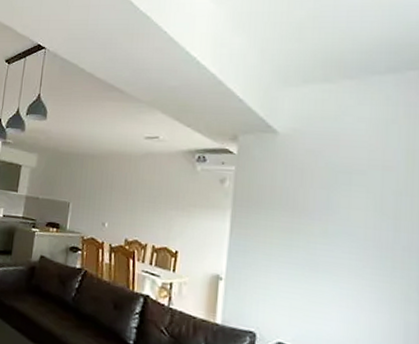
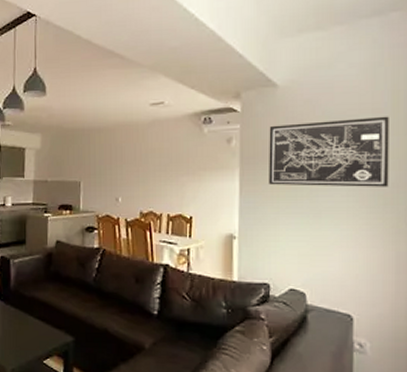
wall art: none [262,171,402,250] -> present [269,116,389,187]

